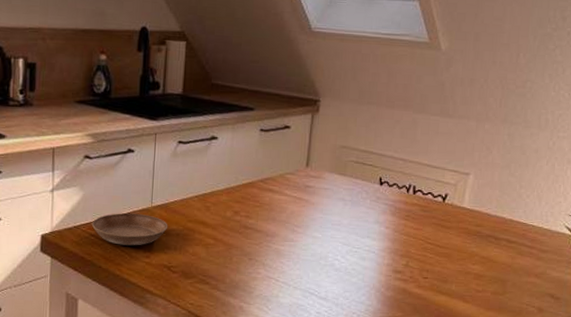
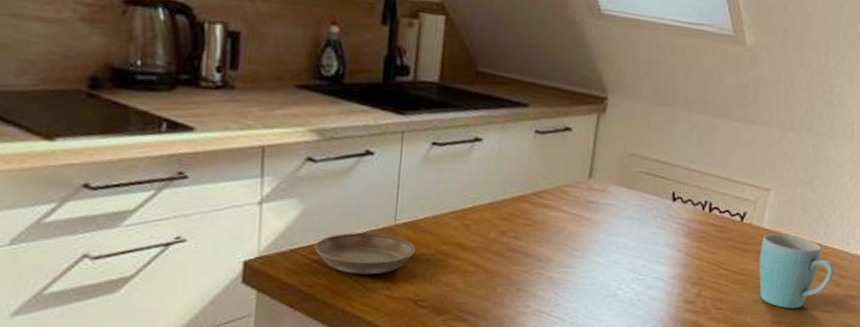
mug: none [461,213,535,279] -> present [759,234,835,309]

